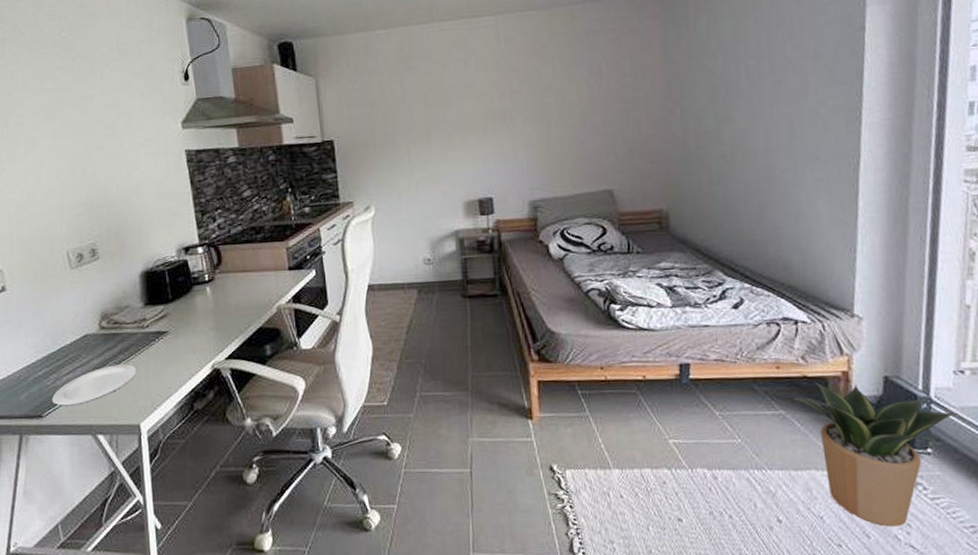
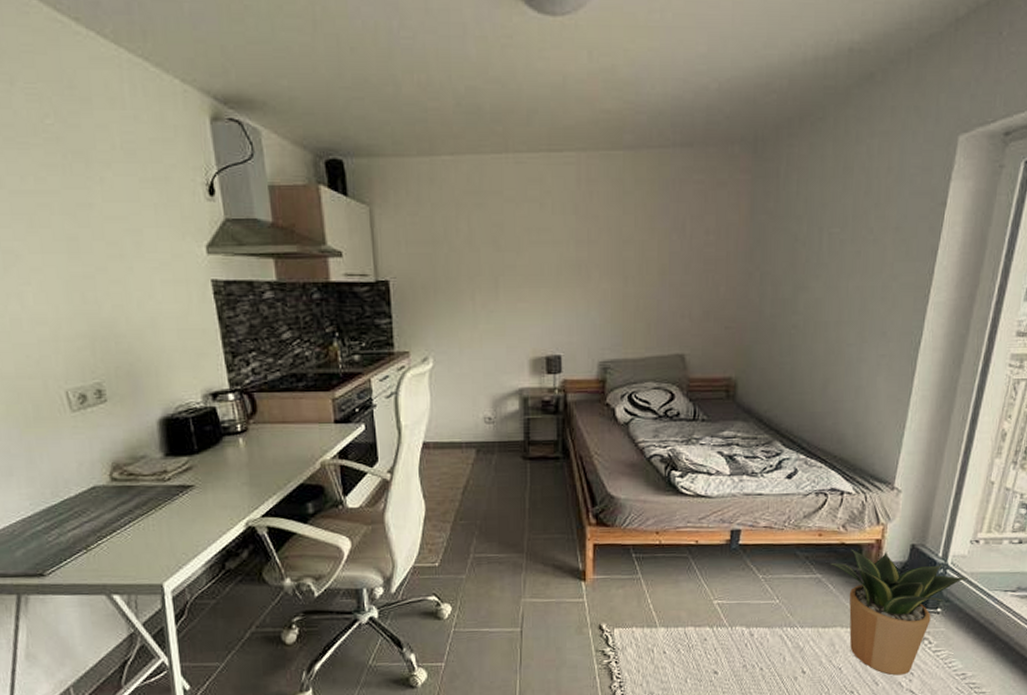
plate: present [52,364,137,406] -> none [55,520,158,564]

